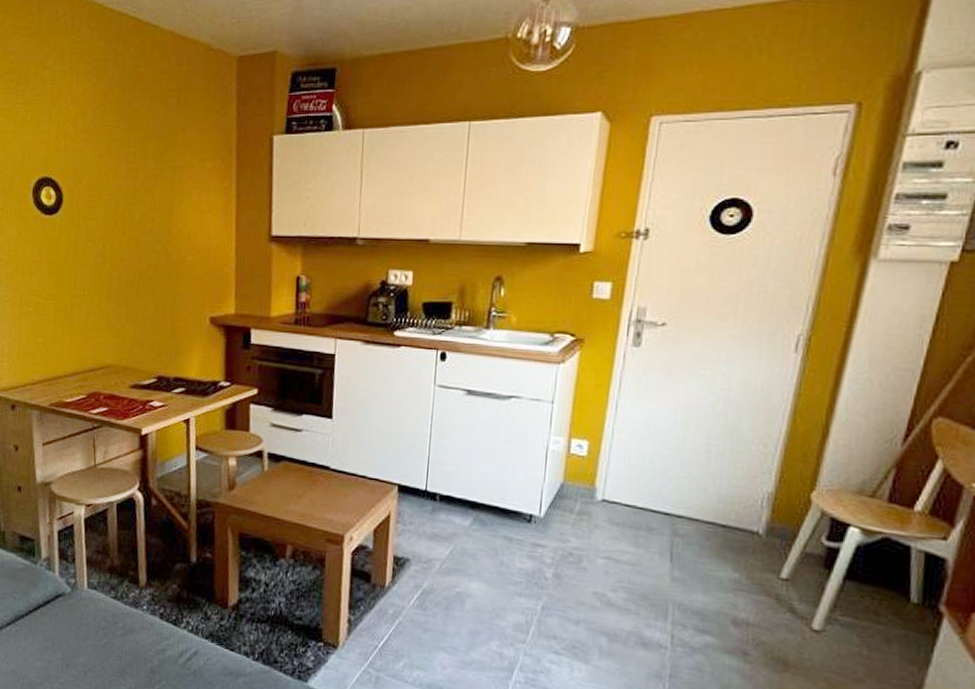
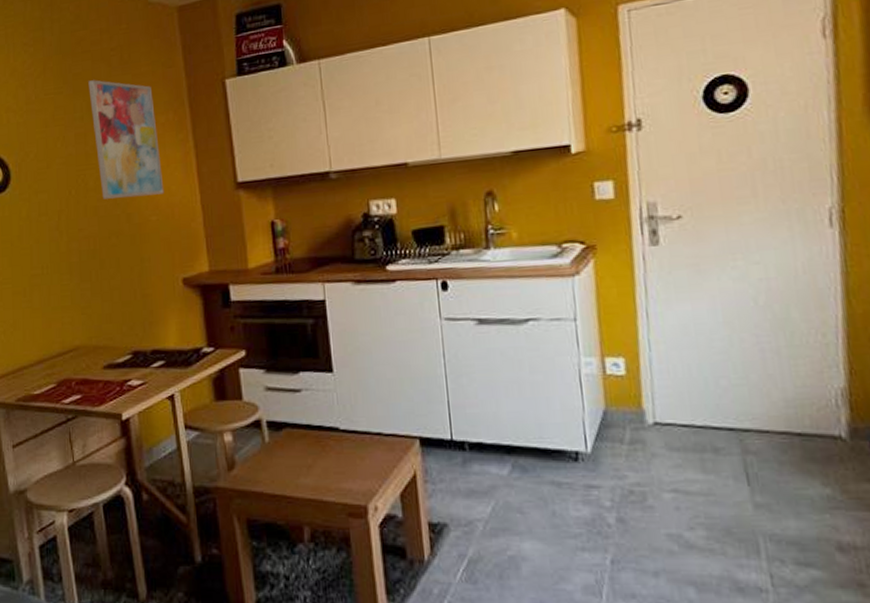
wall art: none [144,118,204,237] -> present [88,80,164,199]

